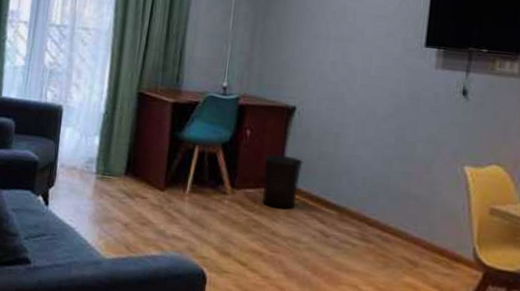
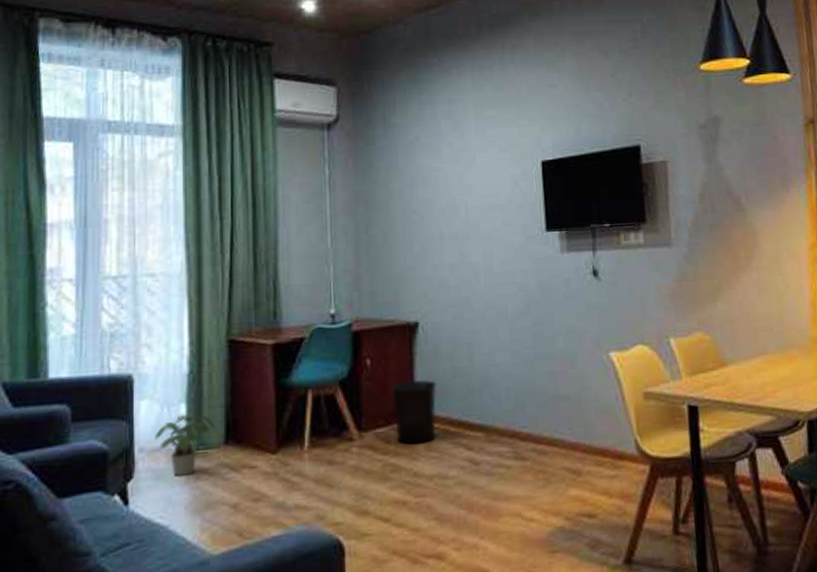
potted plant: none [73,145,119,194] -> present [155,415,214,477]

